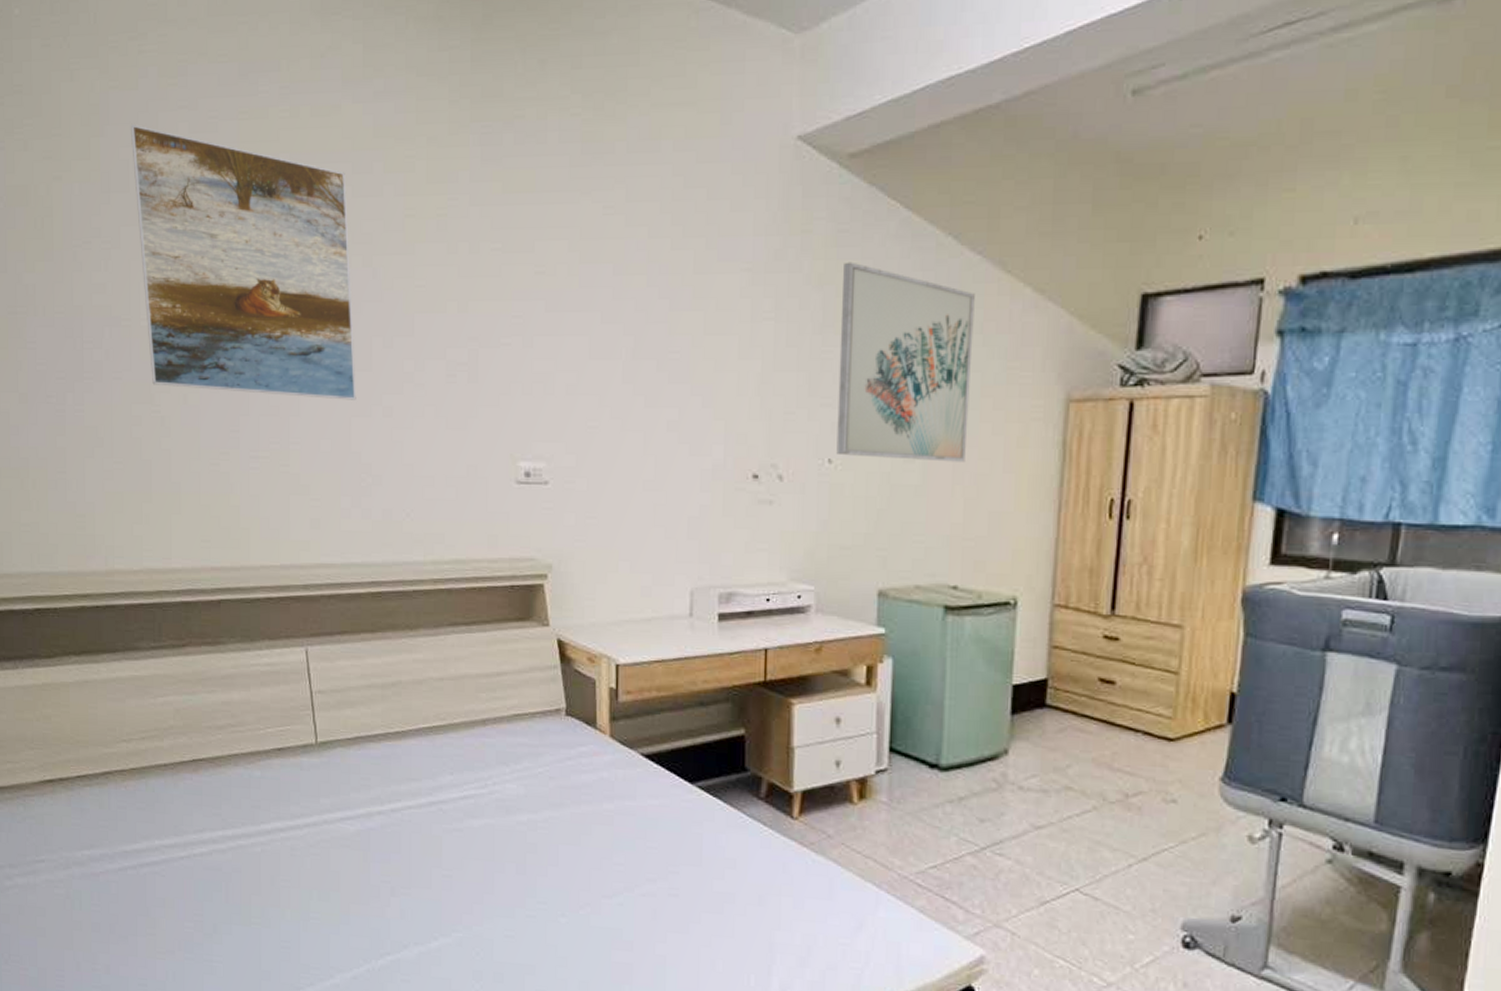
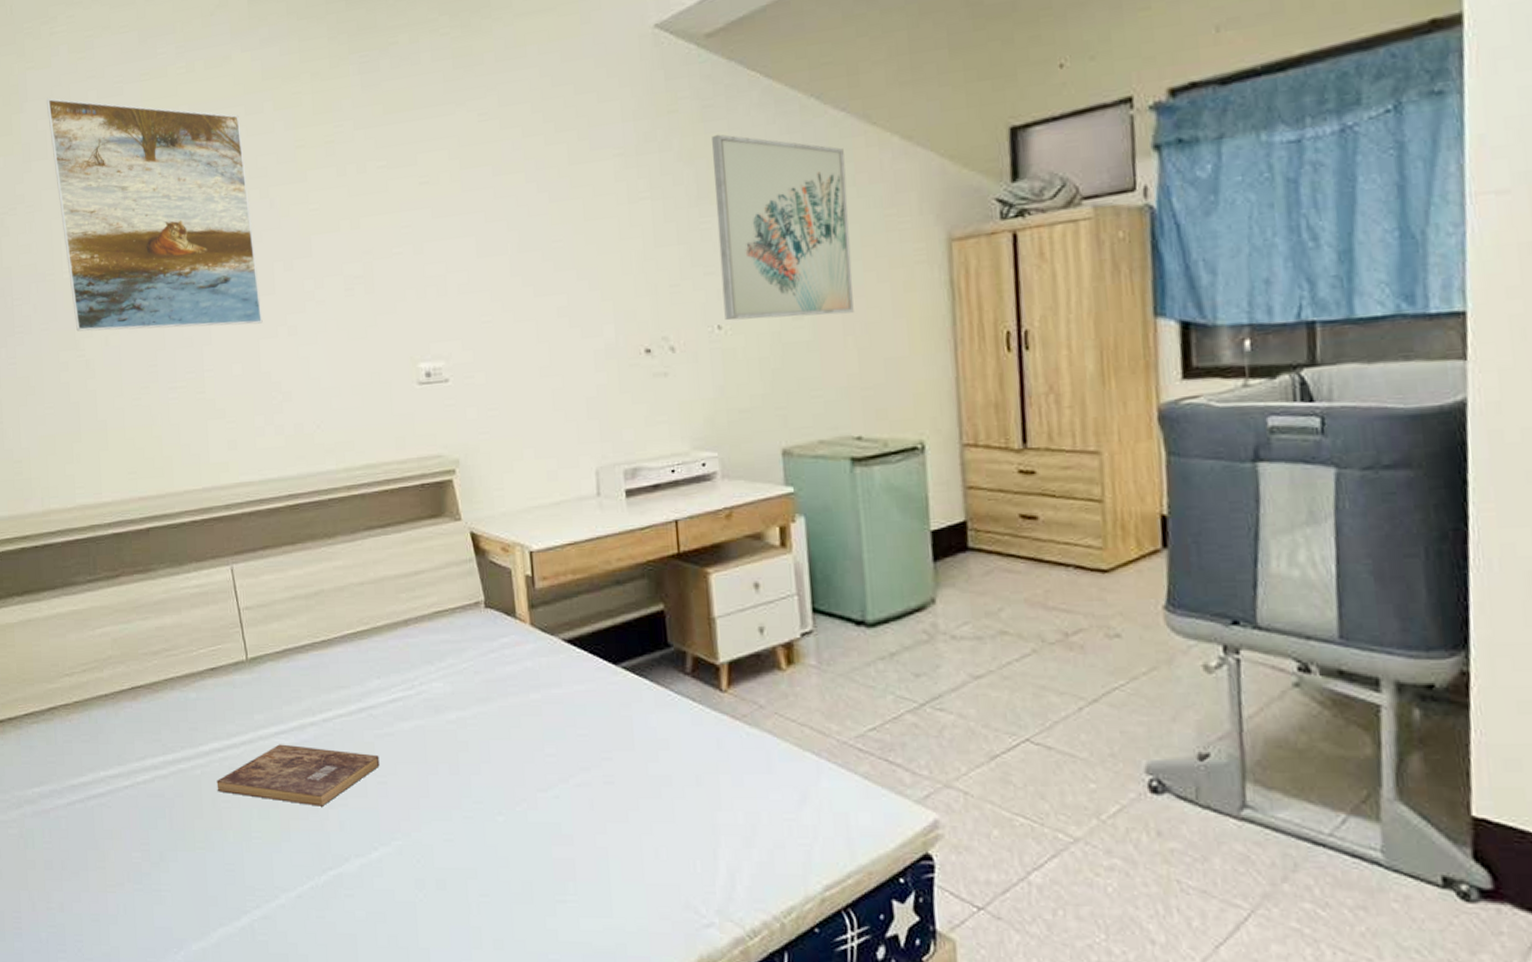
bible: none [277,829,446,894] -> present [216,744,380,806]

